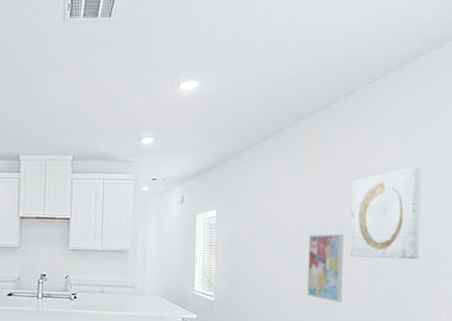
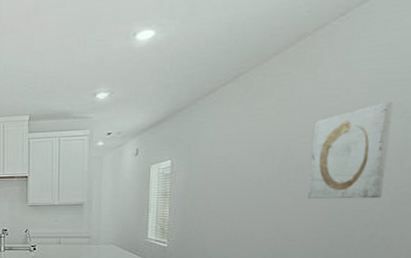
wall art: present [307,233,344,302] -> none [260,176,302,244]

